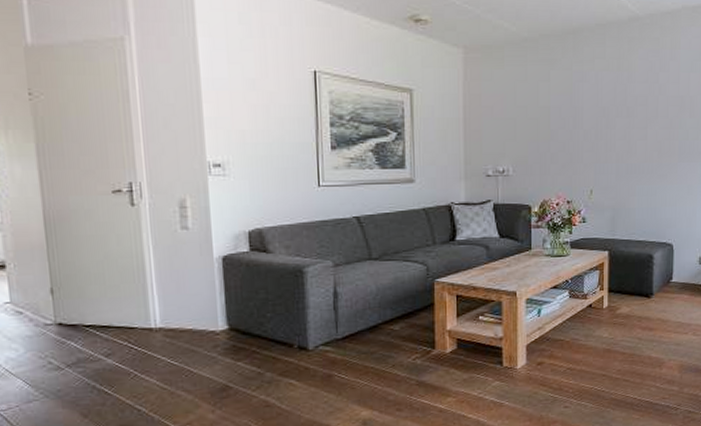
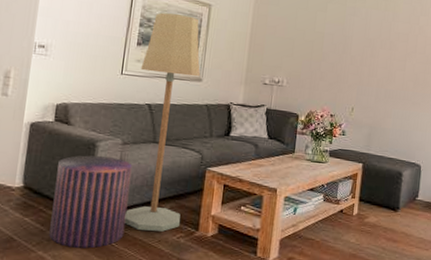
pouf: none [264,282,353,387] -> present [49,155,133,249]
floor lamp: none [340,106,413,357] -> present [124,12,201,232]

